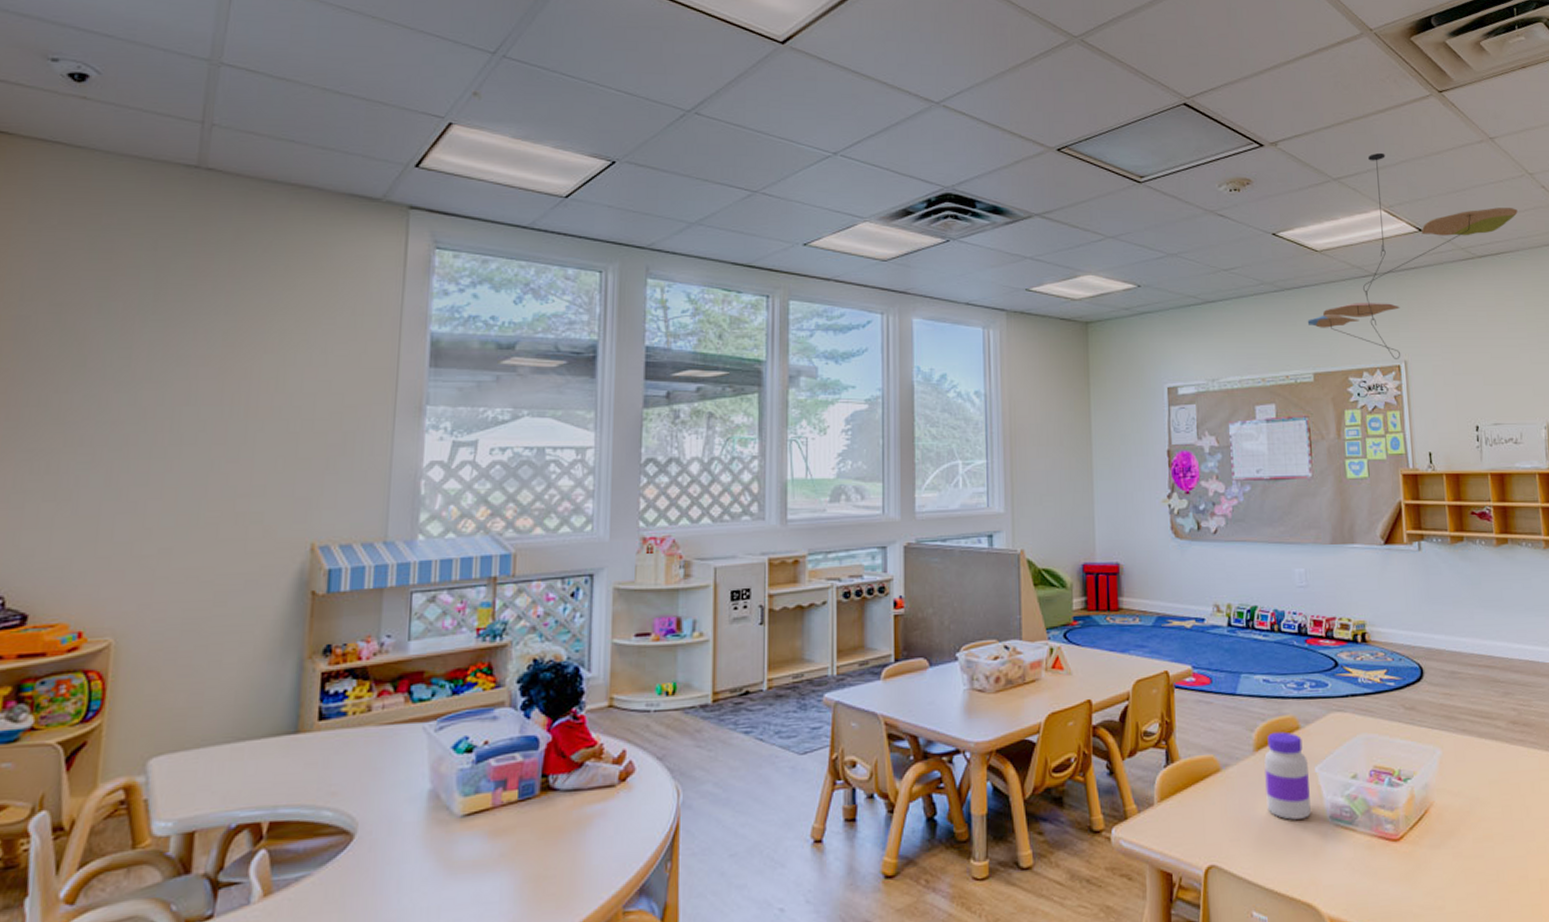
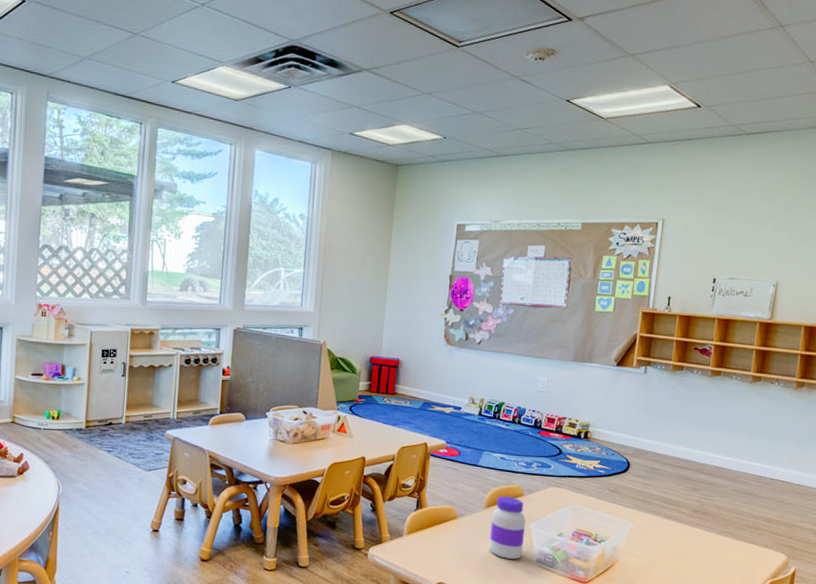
ceiling mobile: present [1307,152,1518,359] -> none [584,33,792,217]

